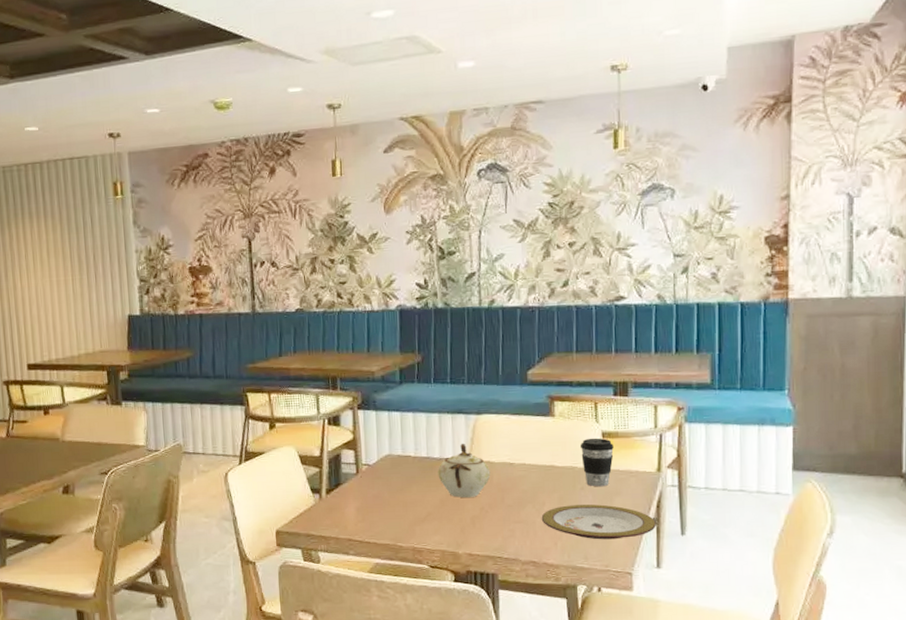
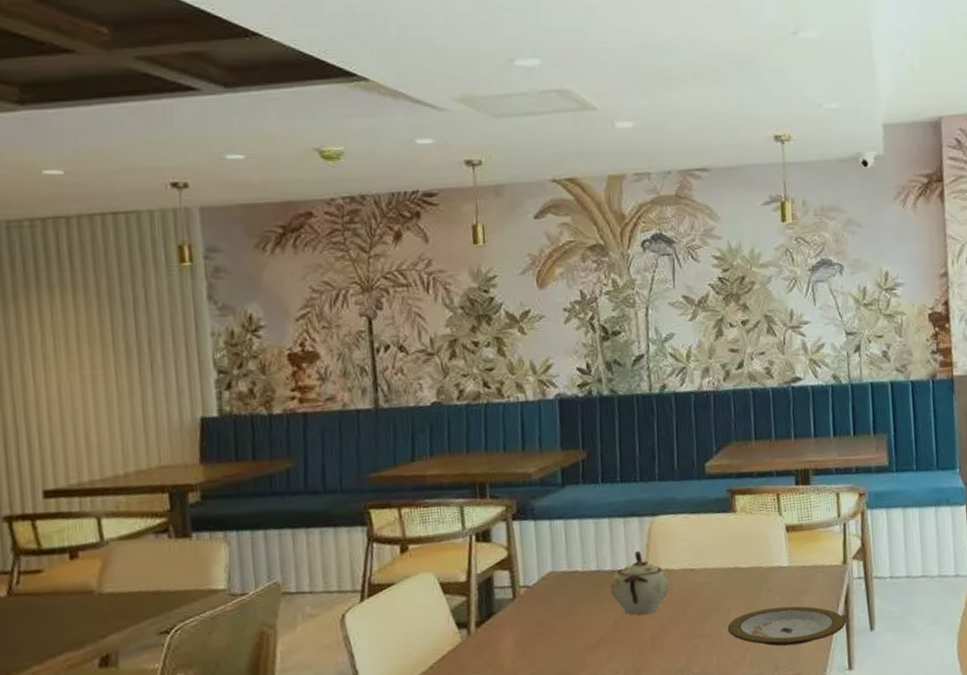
coffee cup: present [581,438,614,487] -> none [765,532,799,587]

